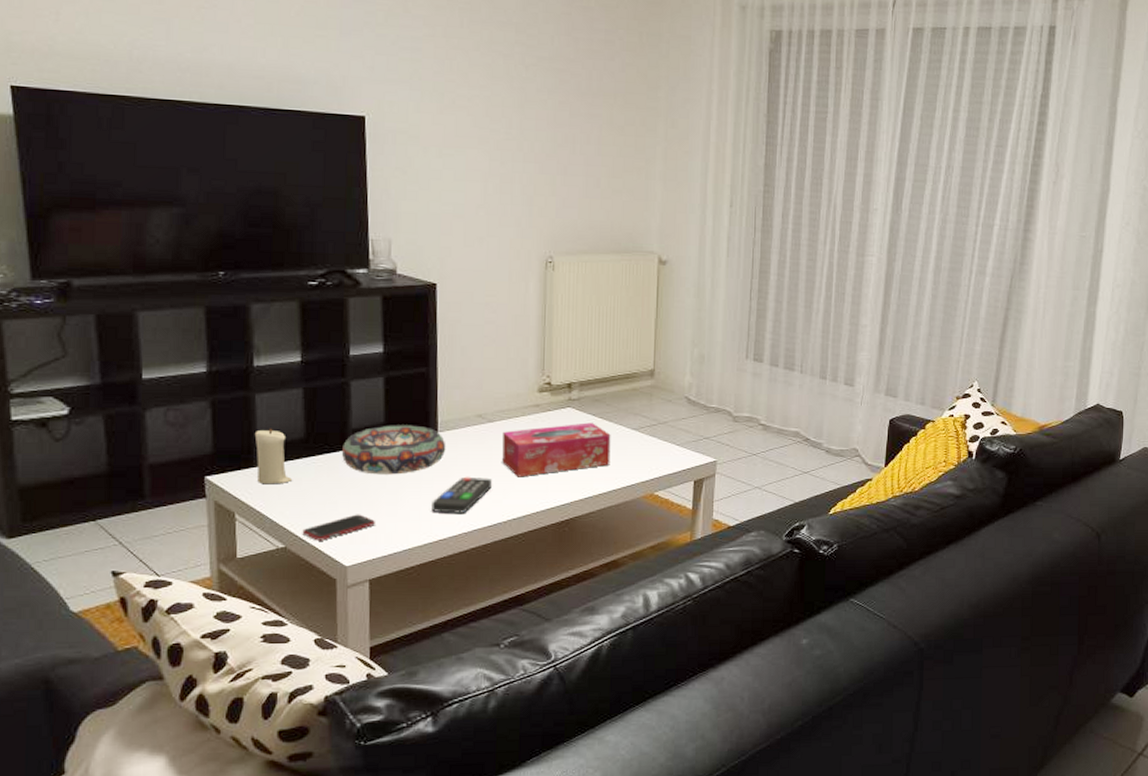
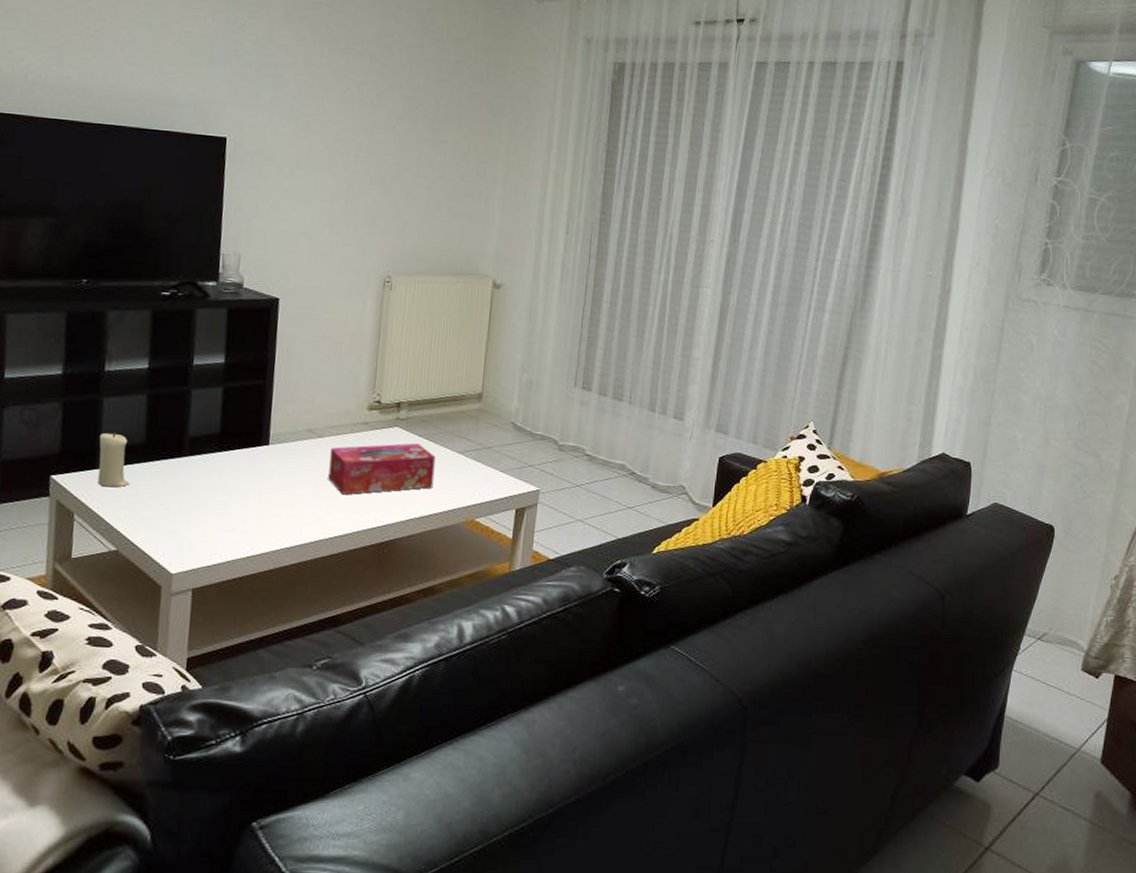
cell phone: present [302,514,375,541] -> none [134,521,203,546]
decorative bowl: present [341,425,446,475] -> none [177,435,276,485]
remote control: present [431,476,493,513] -> none [257,490,318,528]

